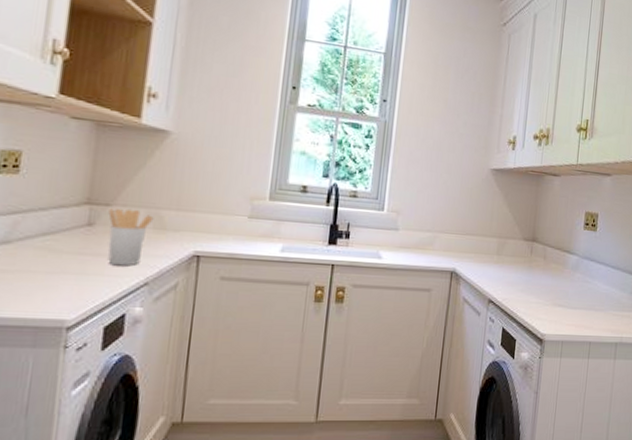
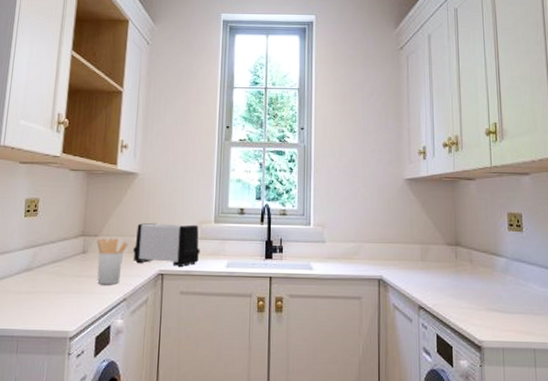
toaster: none [160,193,249,248] -> present [133,222,200,266]

